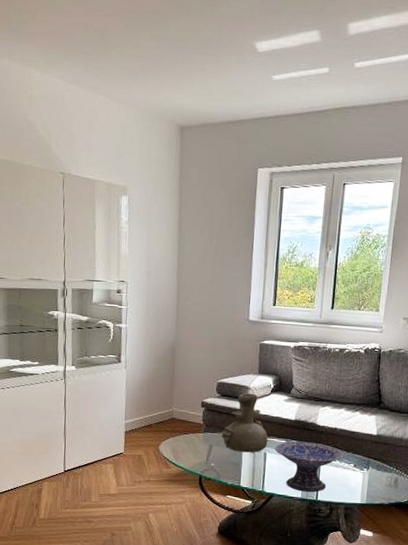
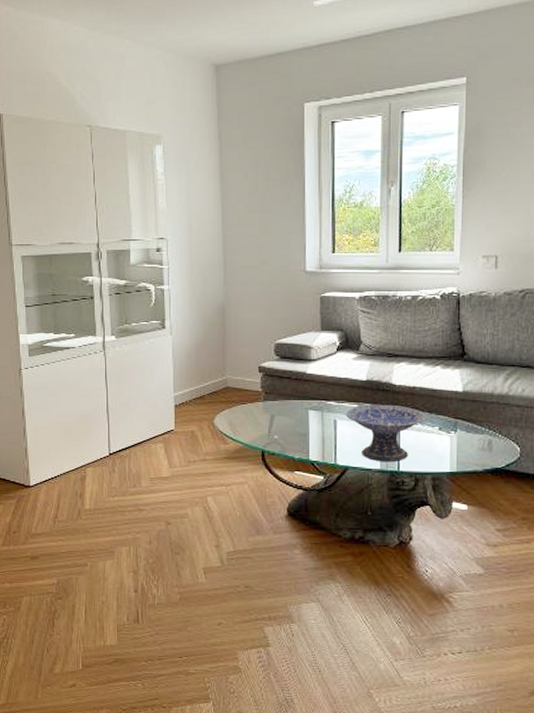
vase: present [221,393,268,453] -> none [284,353,337,421]

